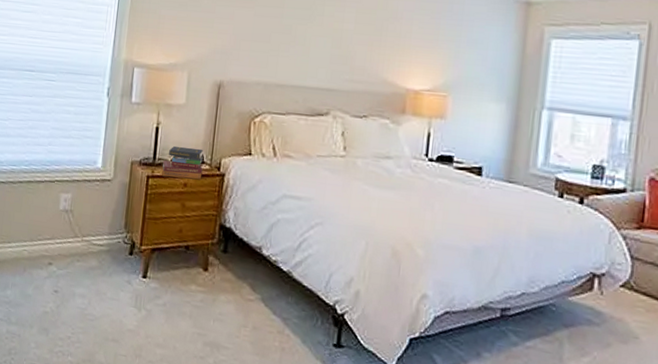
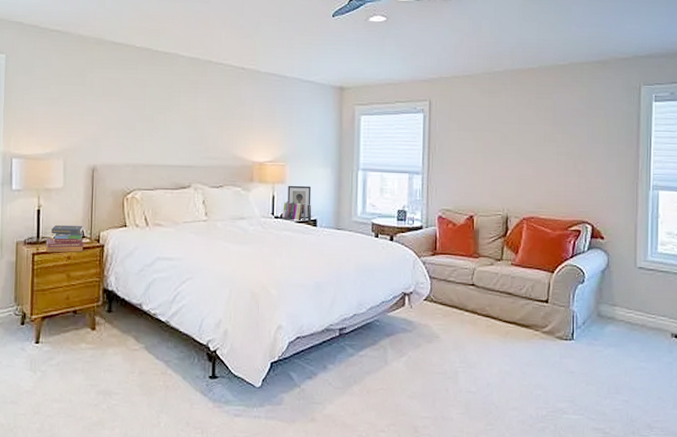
books: none [437,140,477,169] -> present [281,200,312,222]
picture frame: none [446,121,479,166] -> present [287,185,312,219]

